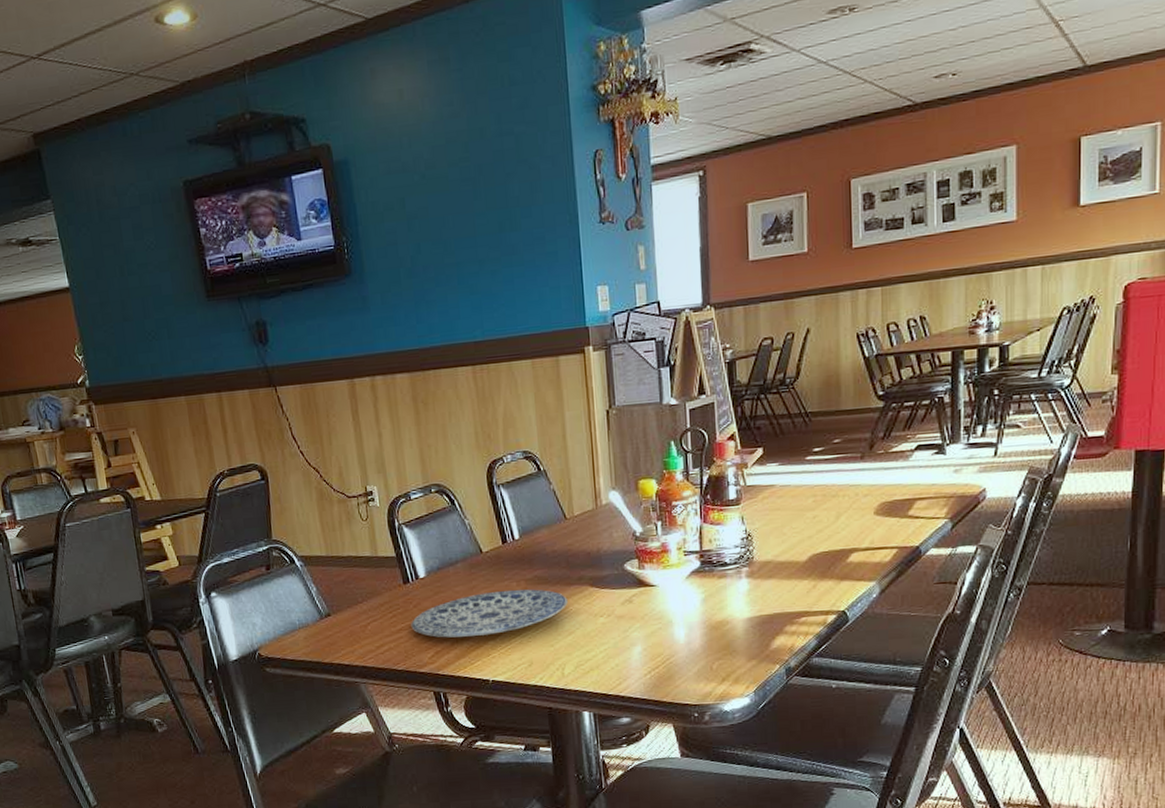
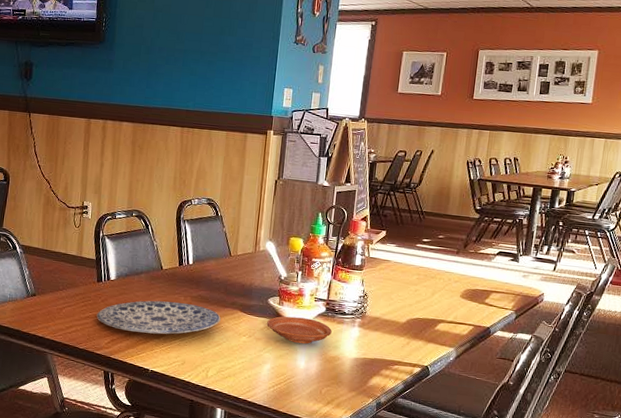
plate: none [628,579,713,614] -> present [267,316,332,344]

